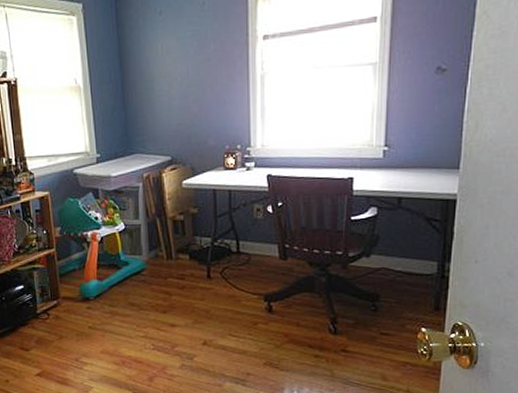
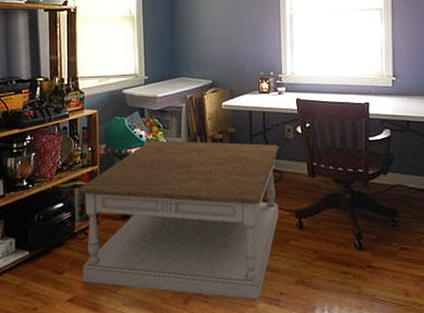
coffee table: none [37,222,247,379] -> present [79,140,279,300]

